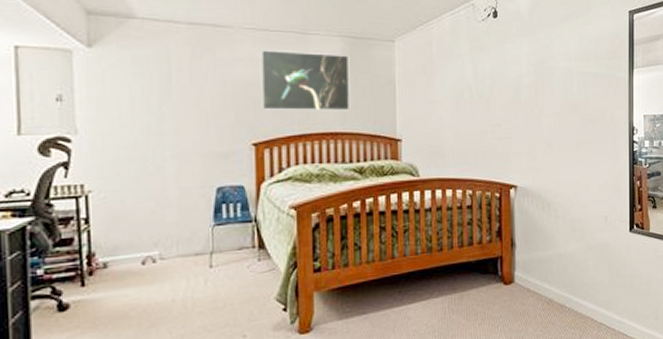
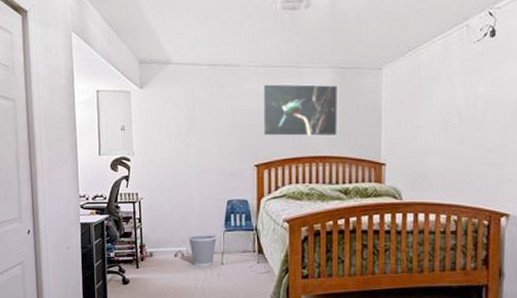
wastebasket: none [161,230,203,274] -> present [188,233,217,267]

